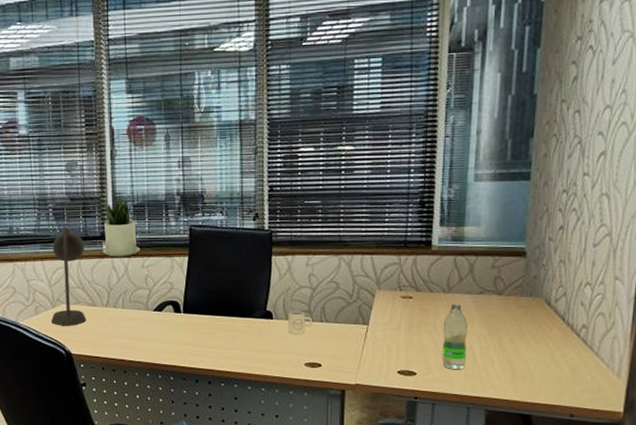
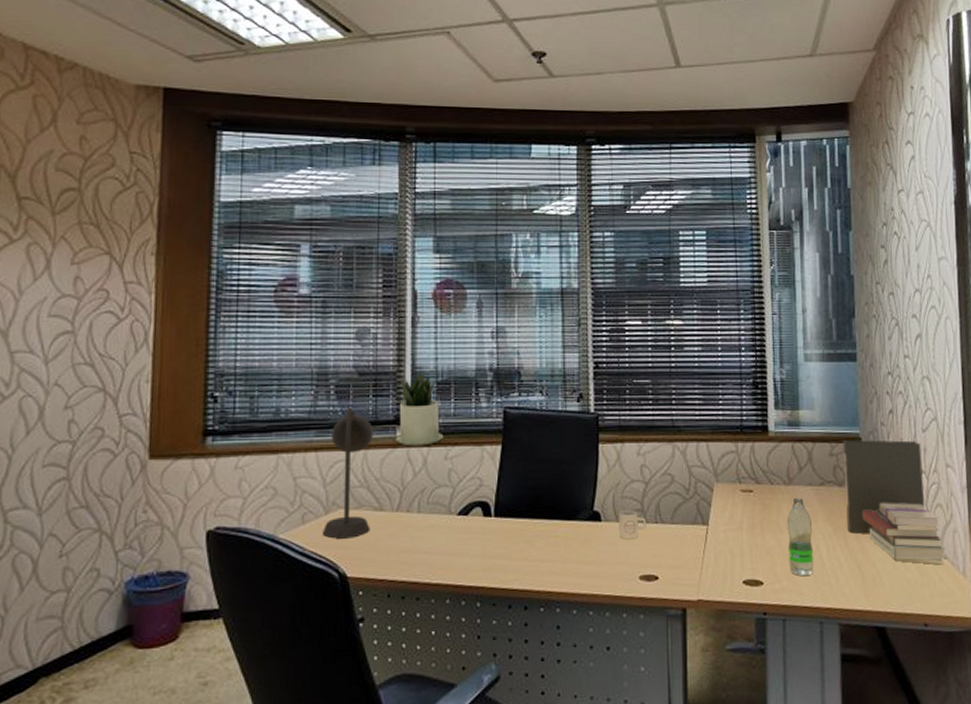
binder: none [503,254,590,337] -> present [842,440,924,534]
books: none [519,311,602,366] -> present [862,503,945,565]

